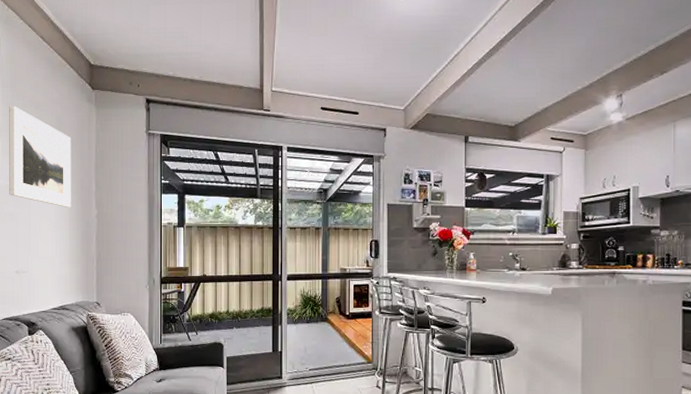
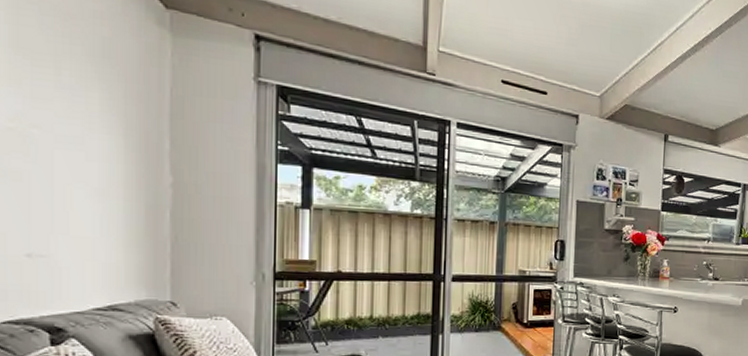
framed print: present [9,105,71,207] -> none [12,9,128,169]

